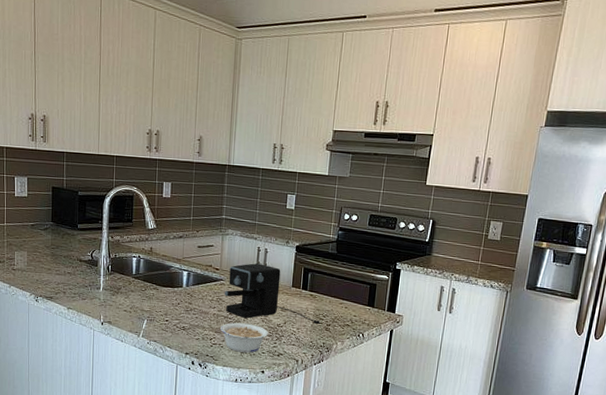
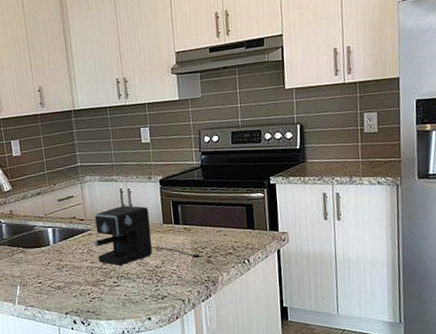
legume: present [220,322,269,353] -> none [96,270,148,303]

